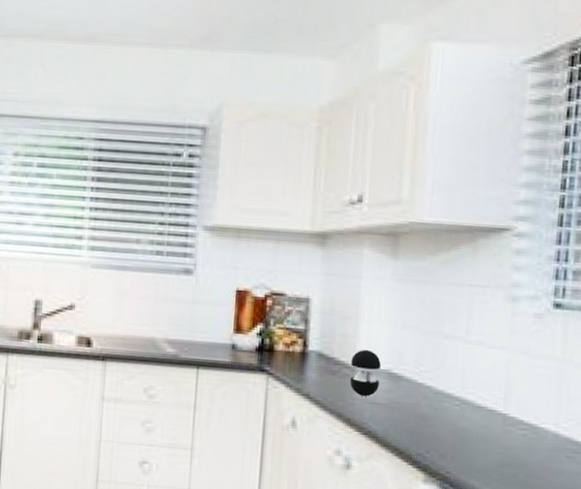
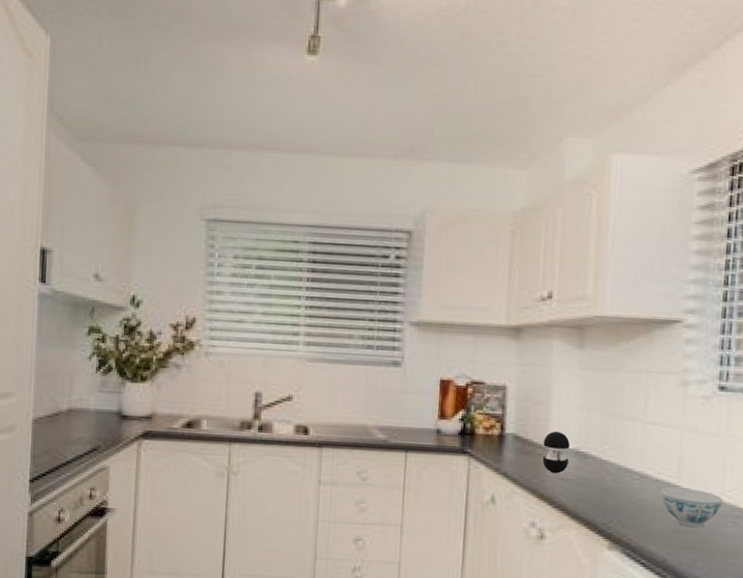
bowl: none [485,415,557,462] -> present [661,487,723,528]

